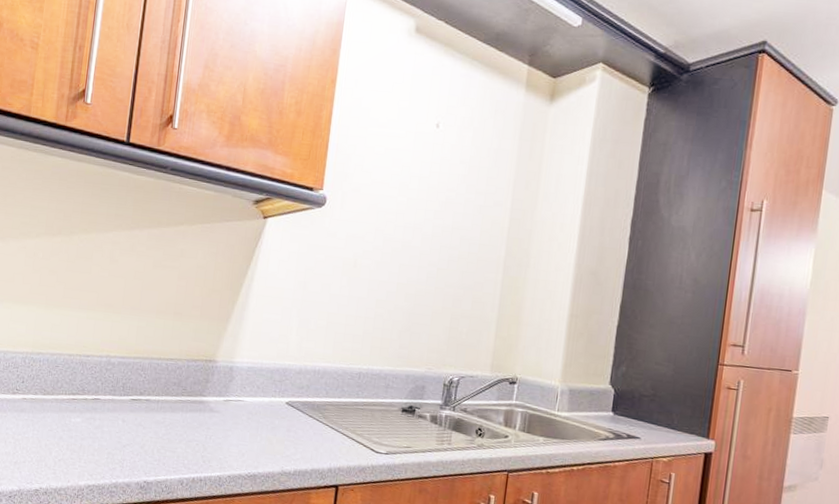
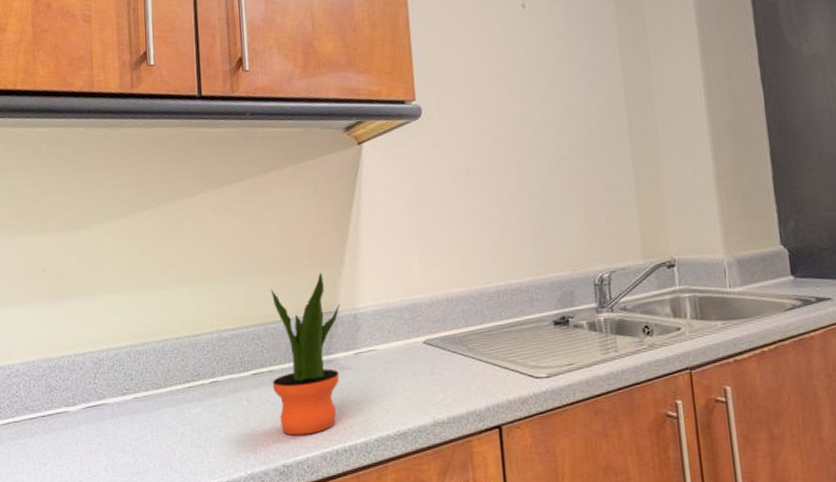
potted plant: none [147,324,220,460] -> present [270,272,340,436]

